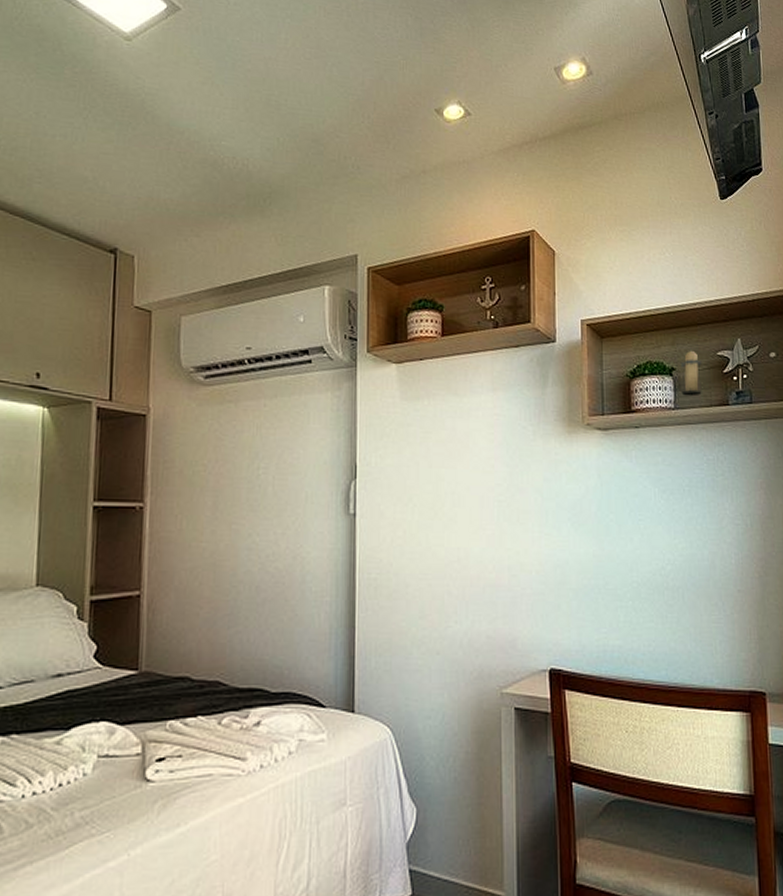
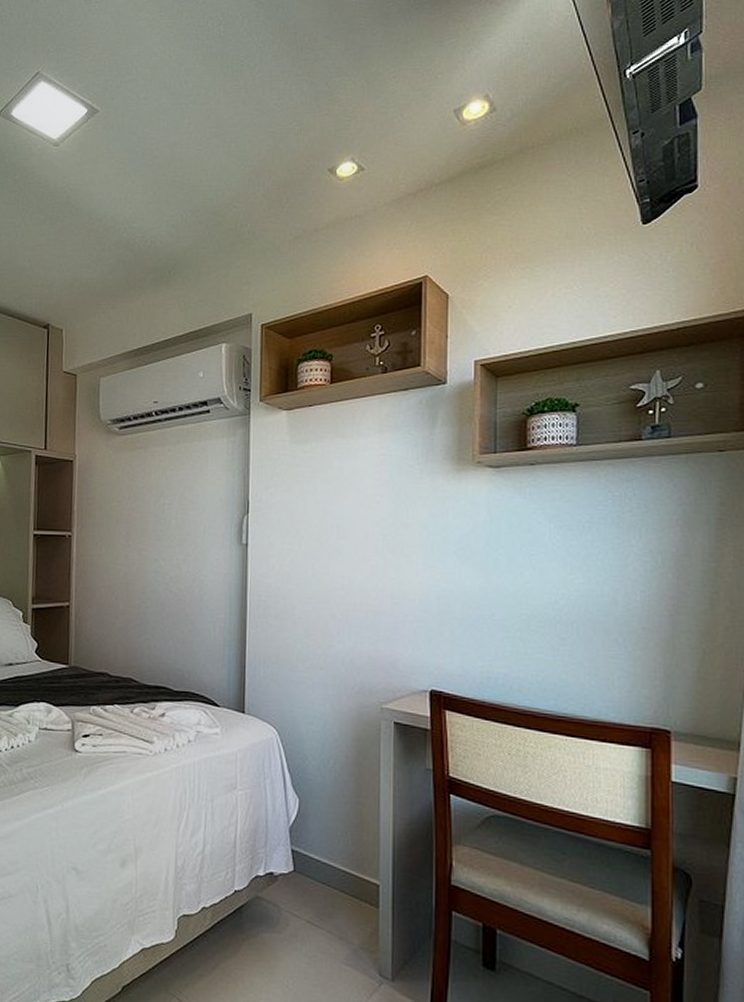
candle: present [680,347,702,397] -> none [585,382,611,432]

